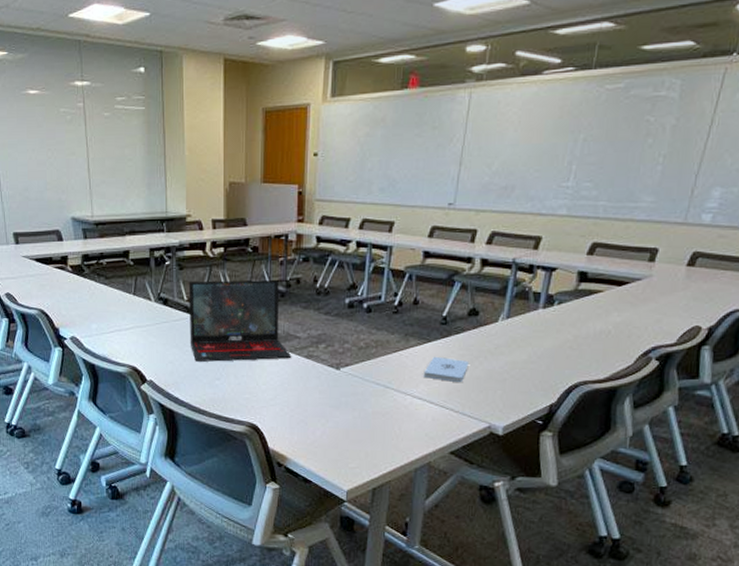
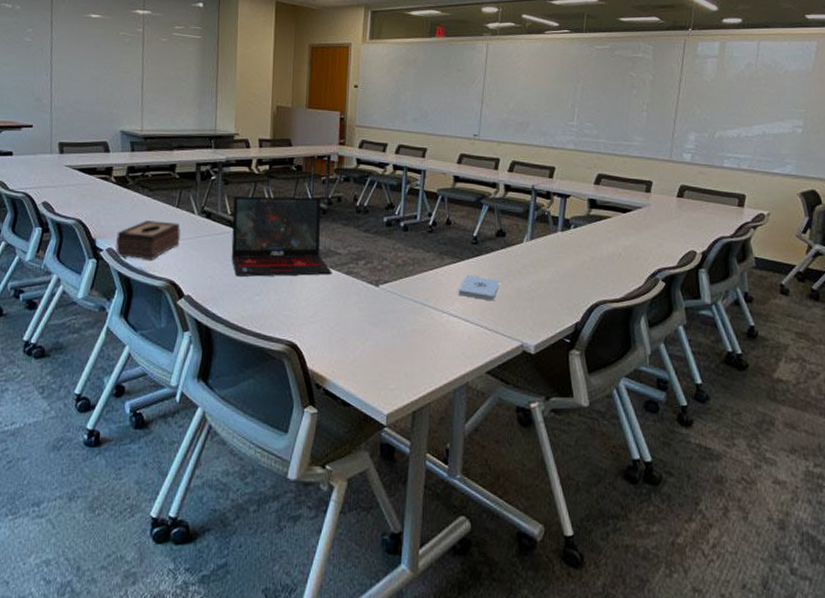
tissue box: none [78,309,140,348] -> present [116,220,181,260]

